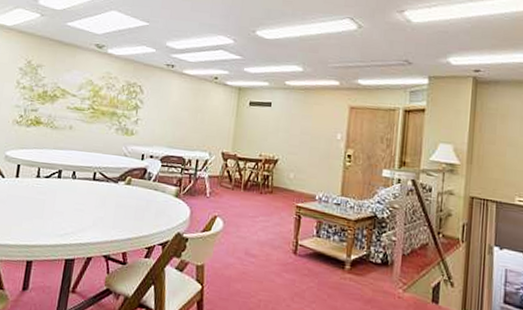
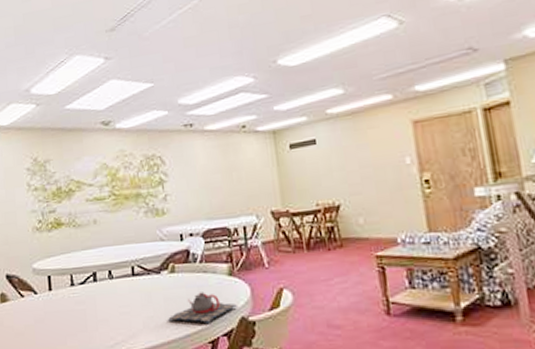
teapot: none [115,205,177,232] -> present [168,292,238,323]

